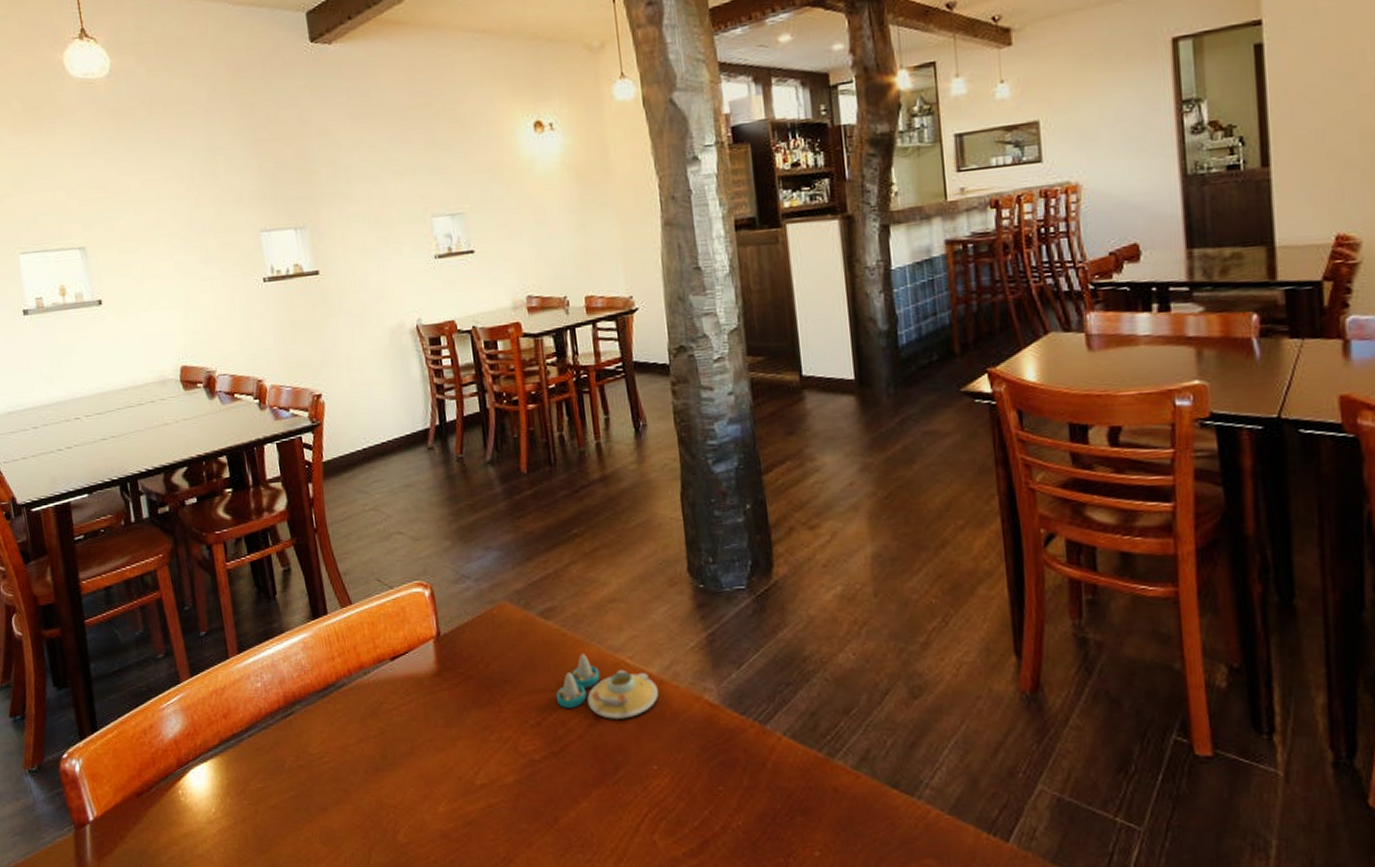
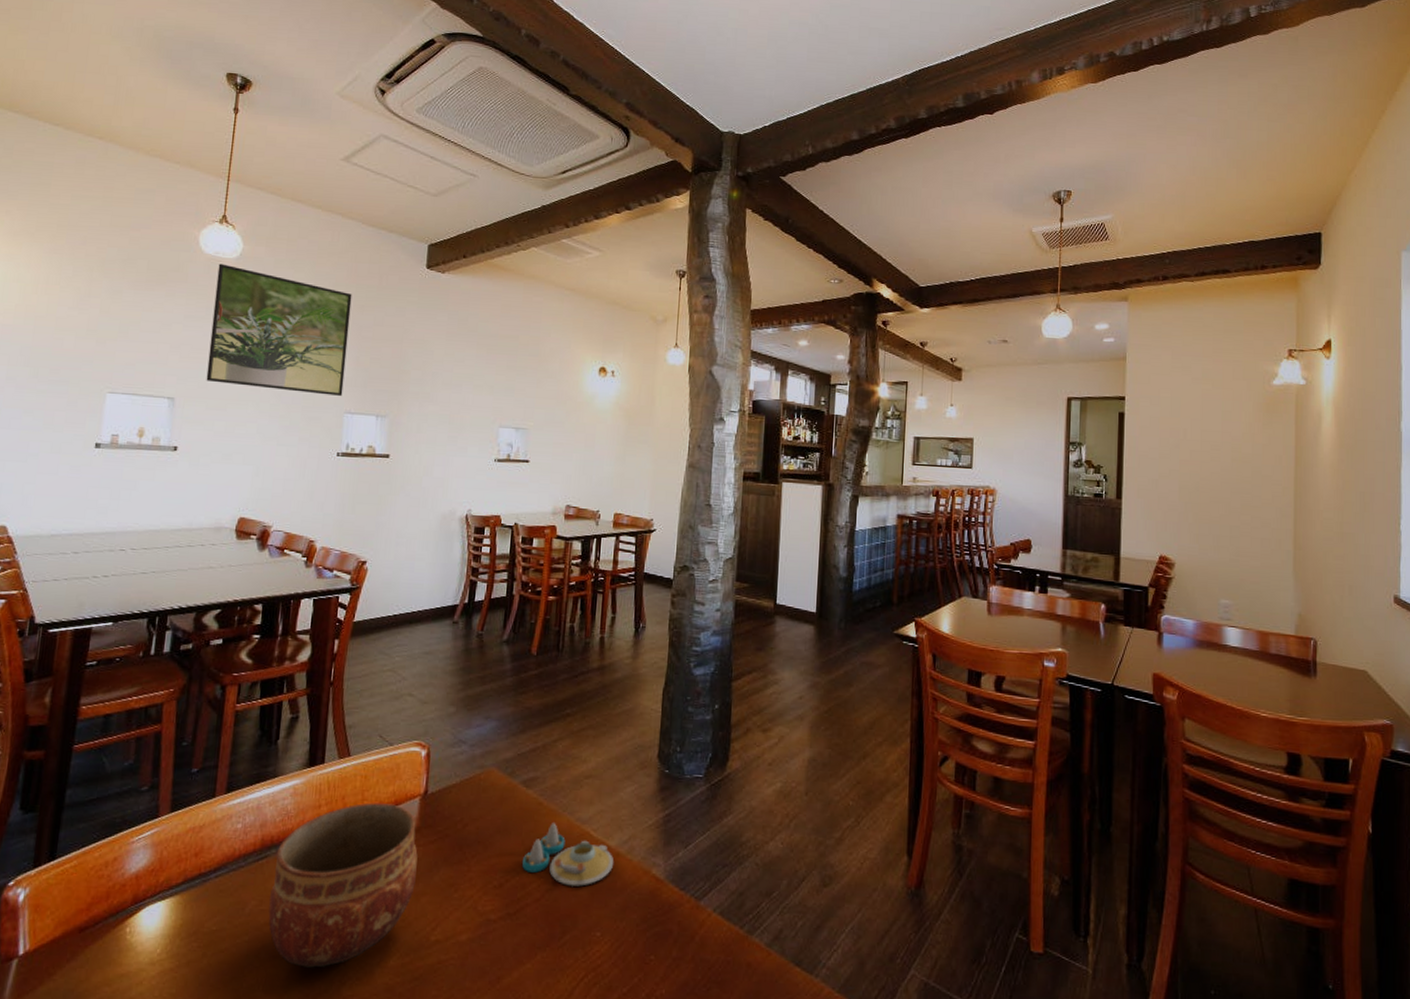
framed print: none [90,85,254,223] -> present [206,263,352,396]
bowl: none [302,649,448,818] -> present [268,803,418,968]

